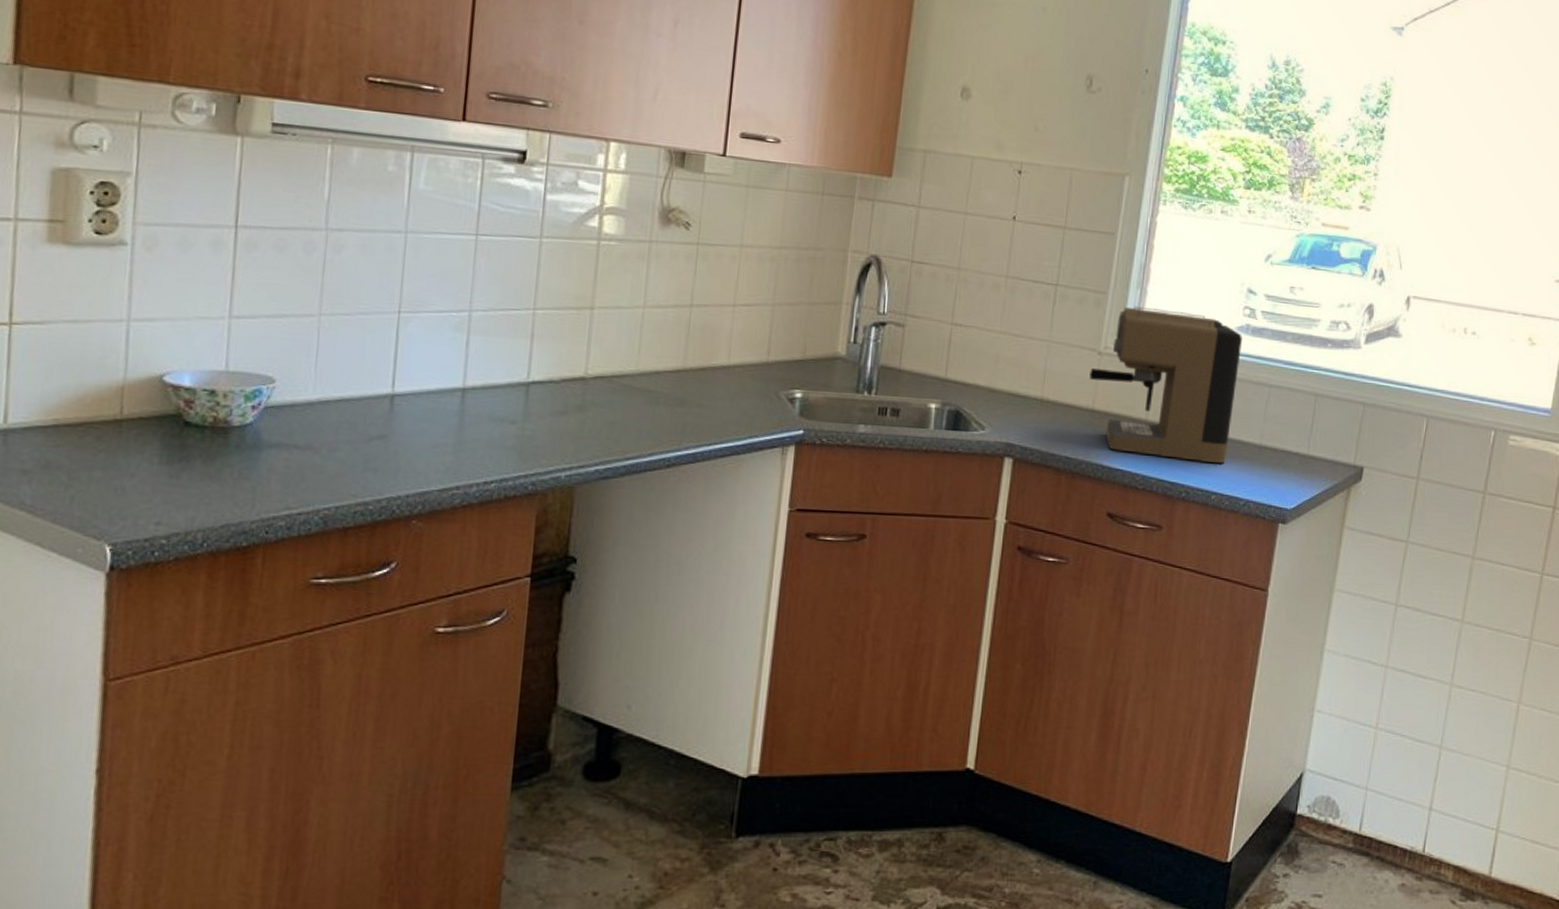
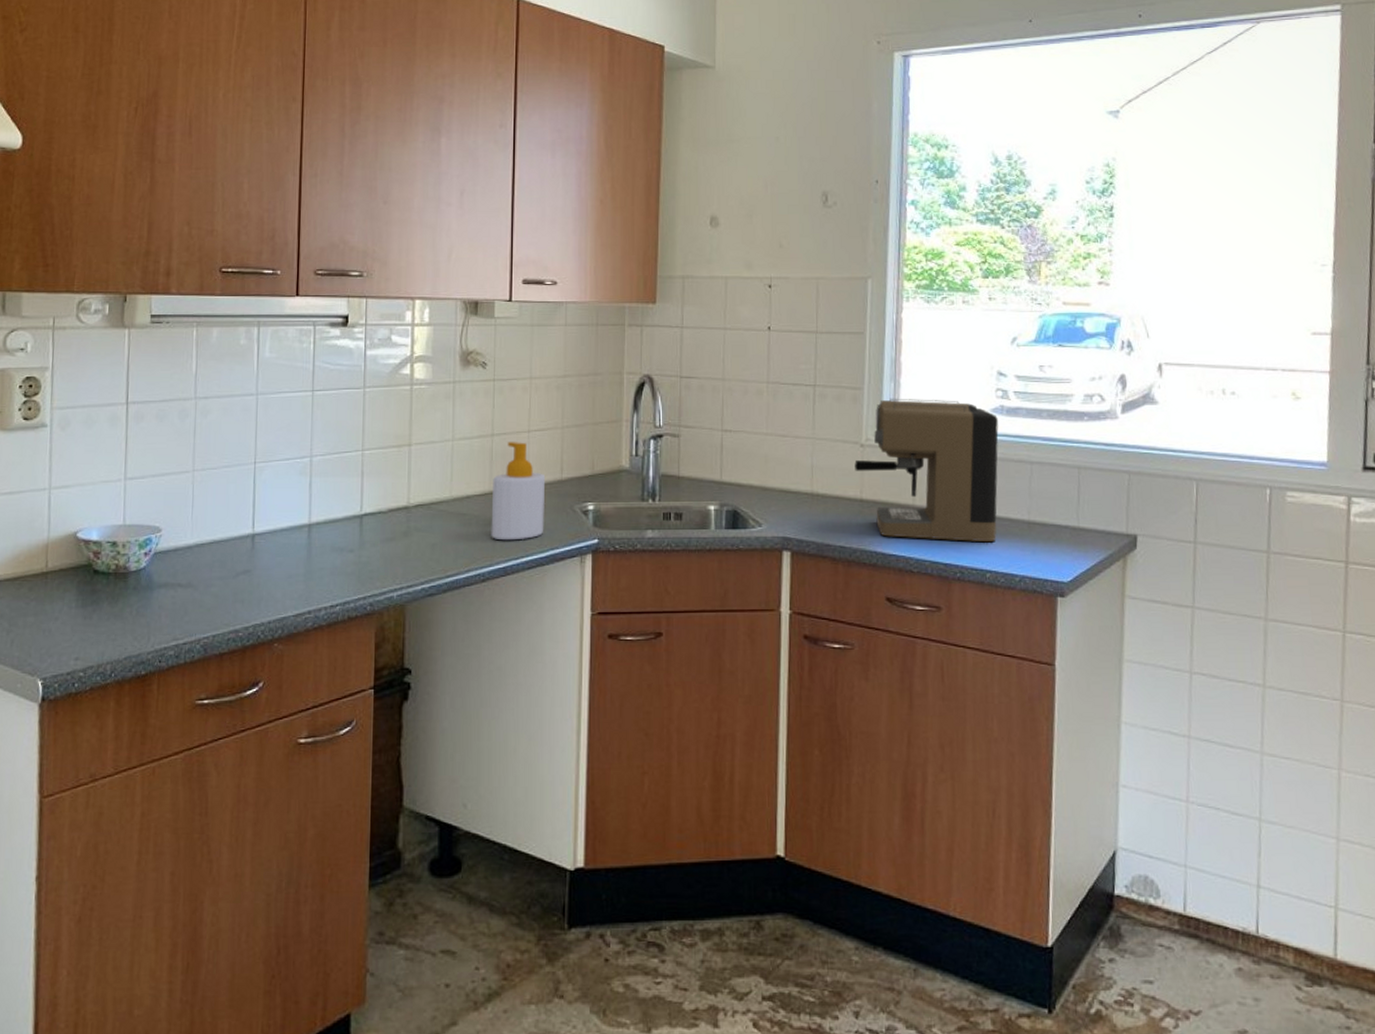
soap bottle: none [681,315,750,425] -> present [491,442,546,541]

